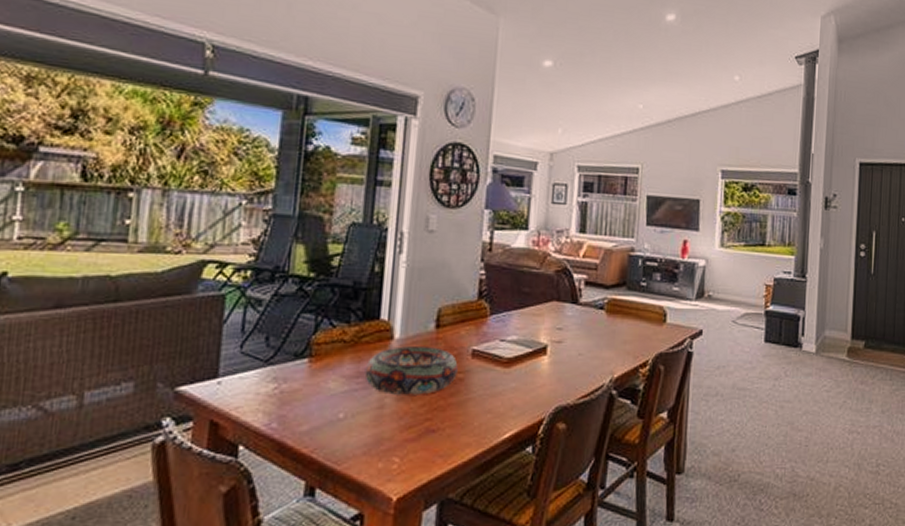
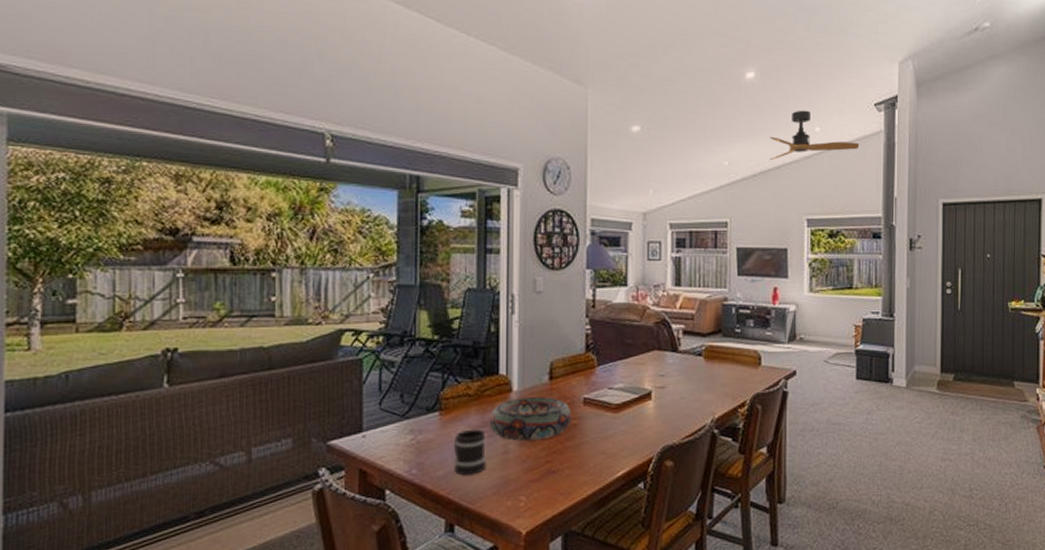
mug: none [320,379,360,432] -> present [454,429,486,476]
ceiling fan: none [686,57,779,107] -> present [770,110,860,161]

